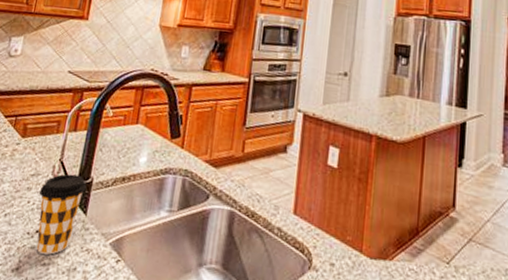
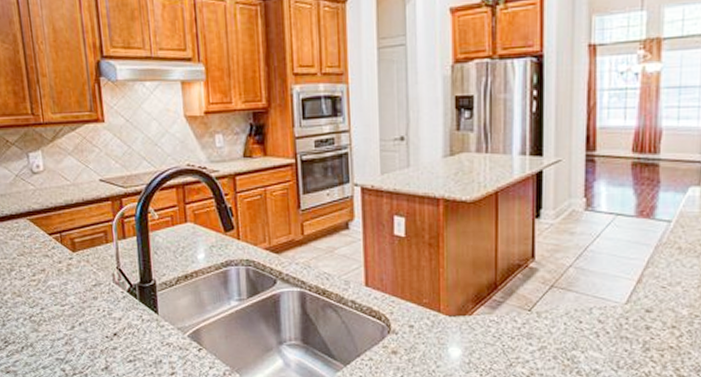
coffee cup: present [36,174,87,255] -> none [106,279,151,352]

